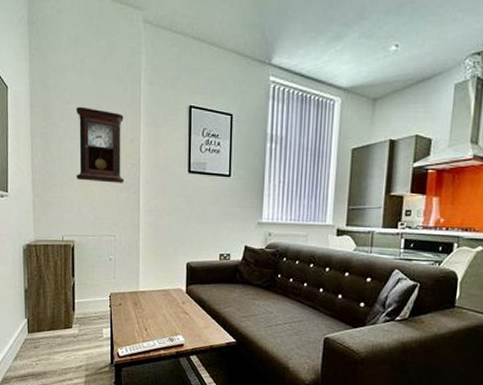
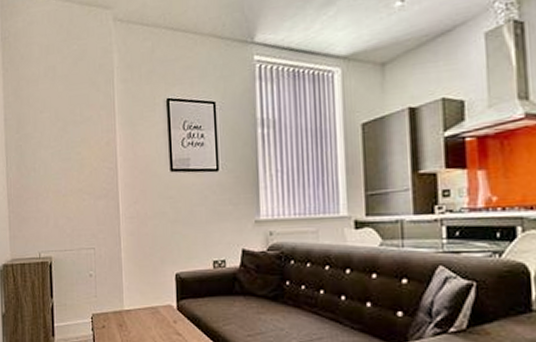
pendulum clock: present [76,106,125,183] -> none [50,113,102,191]

